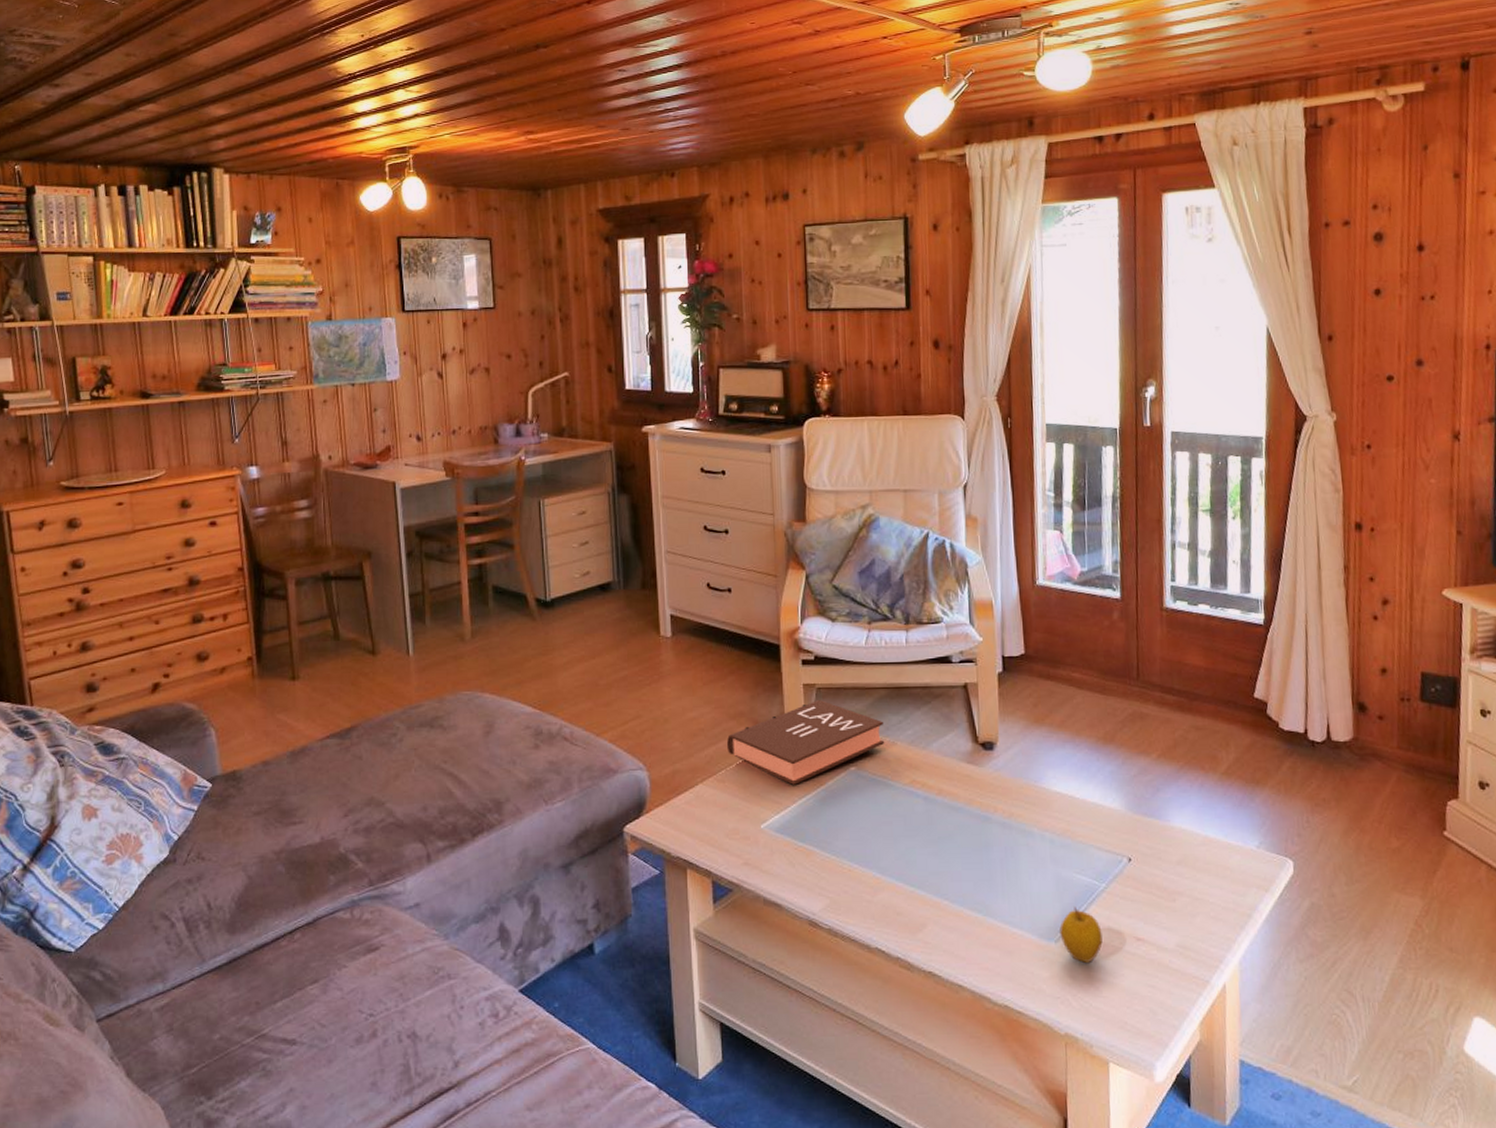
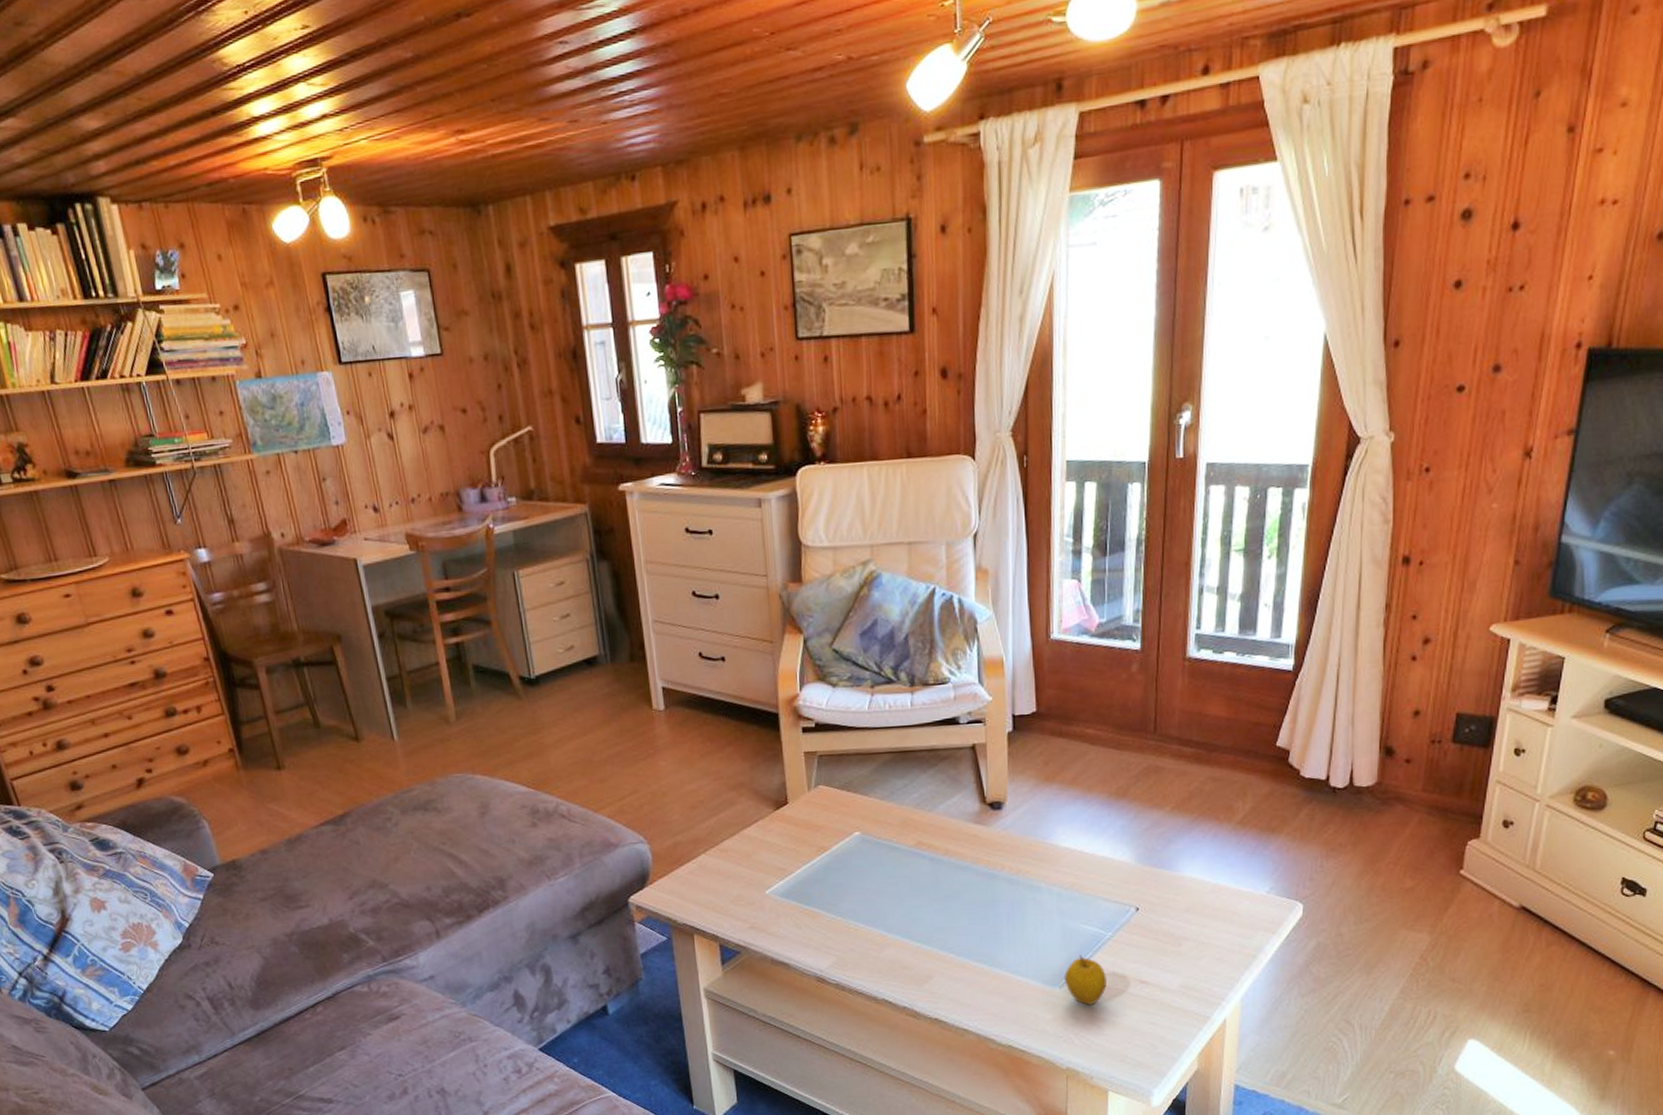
book: present [726,700,884,785] -> none [727,767,889,851]

